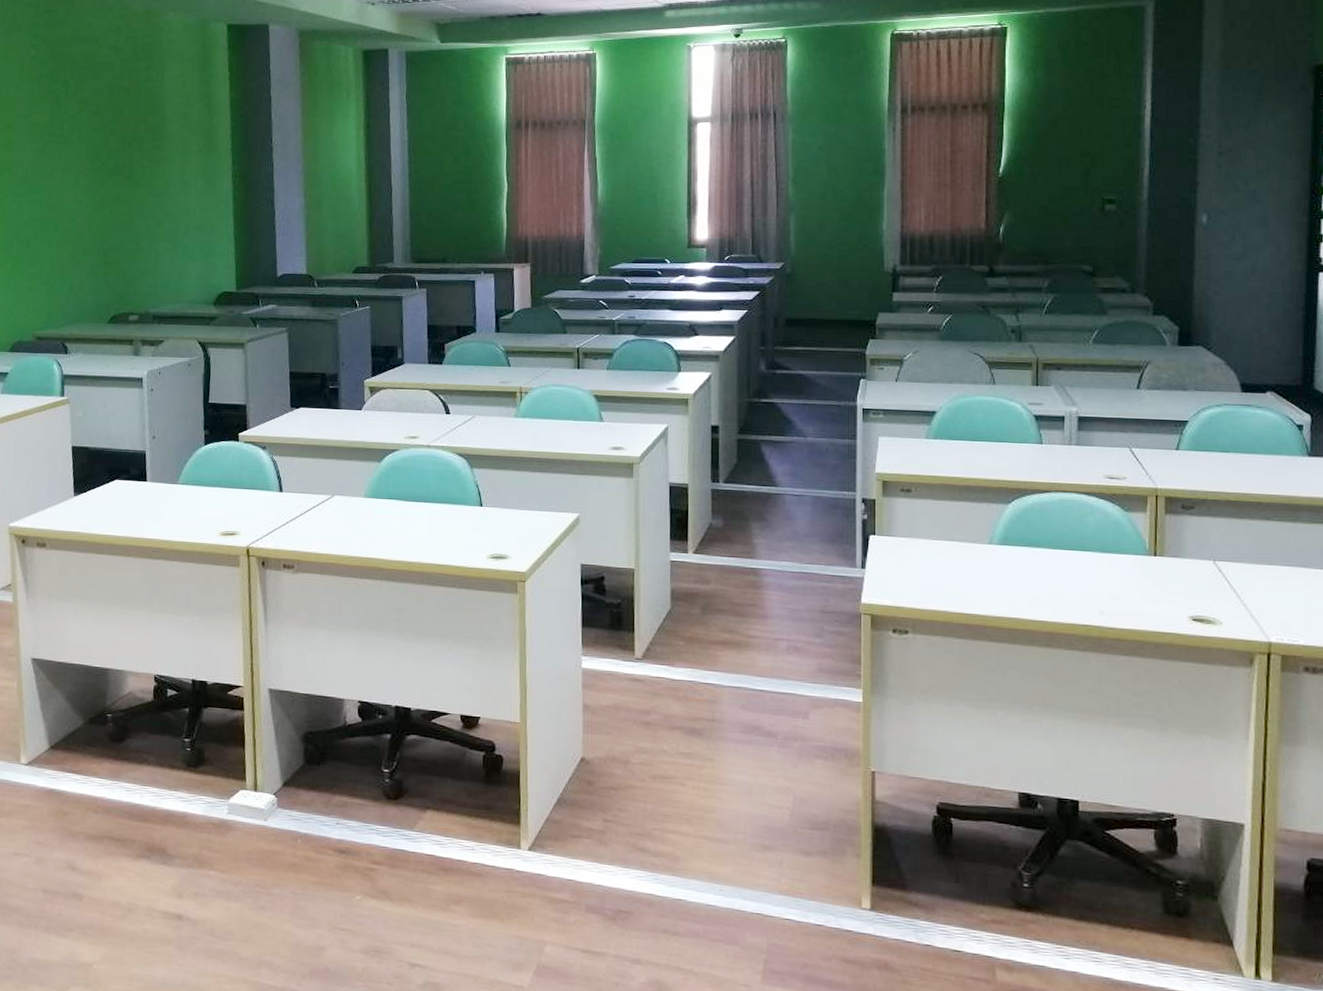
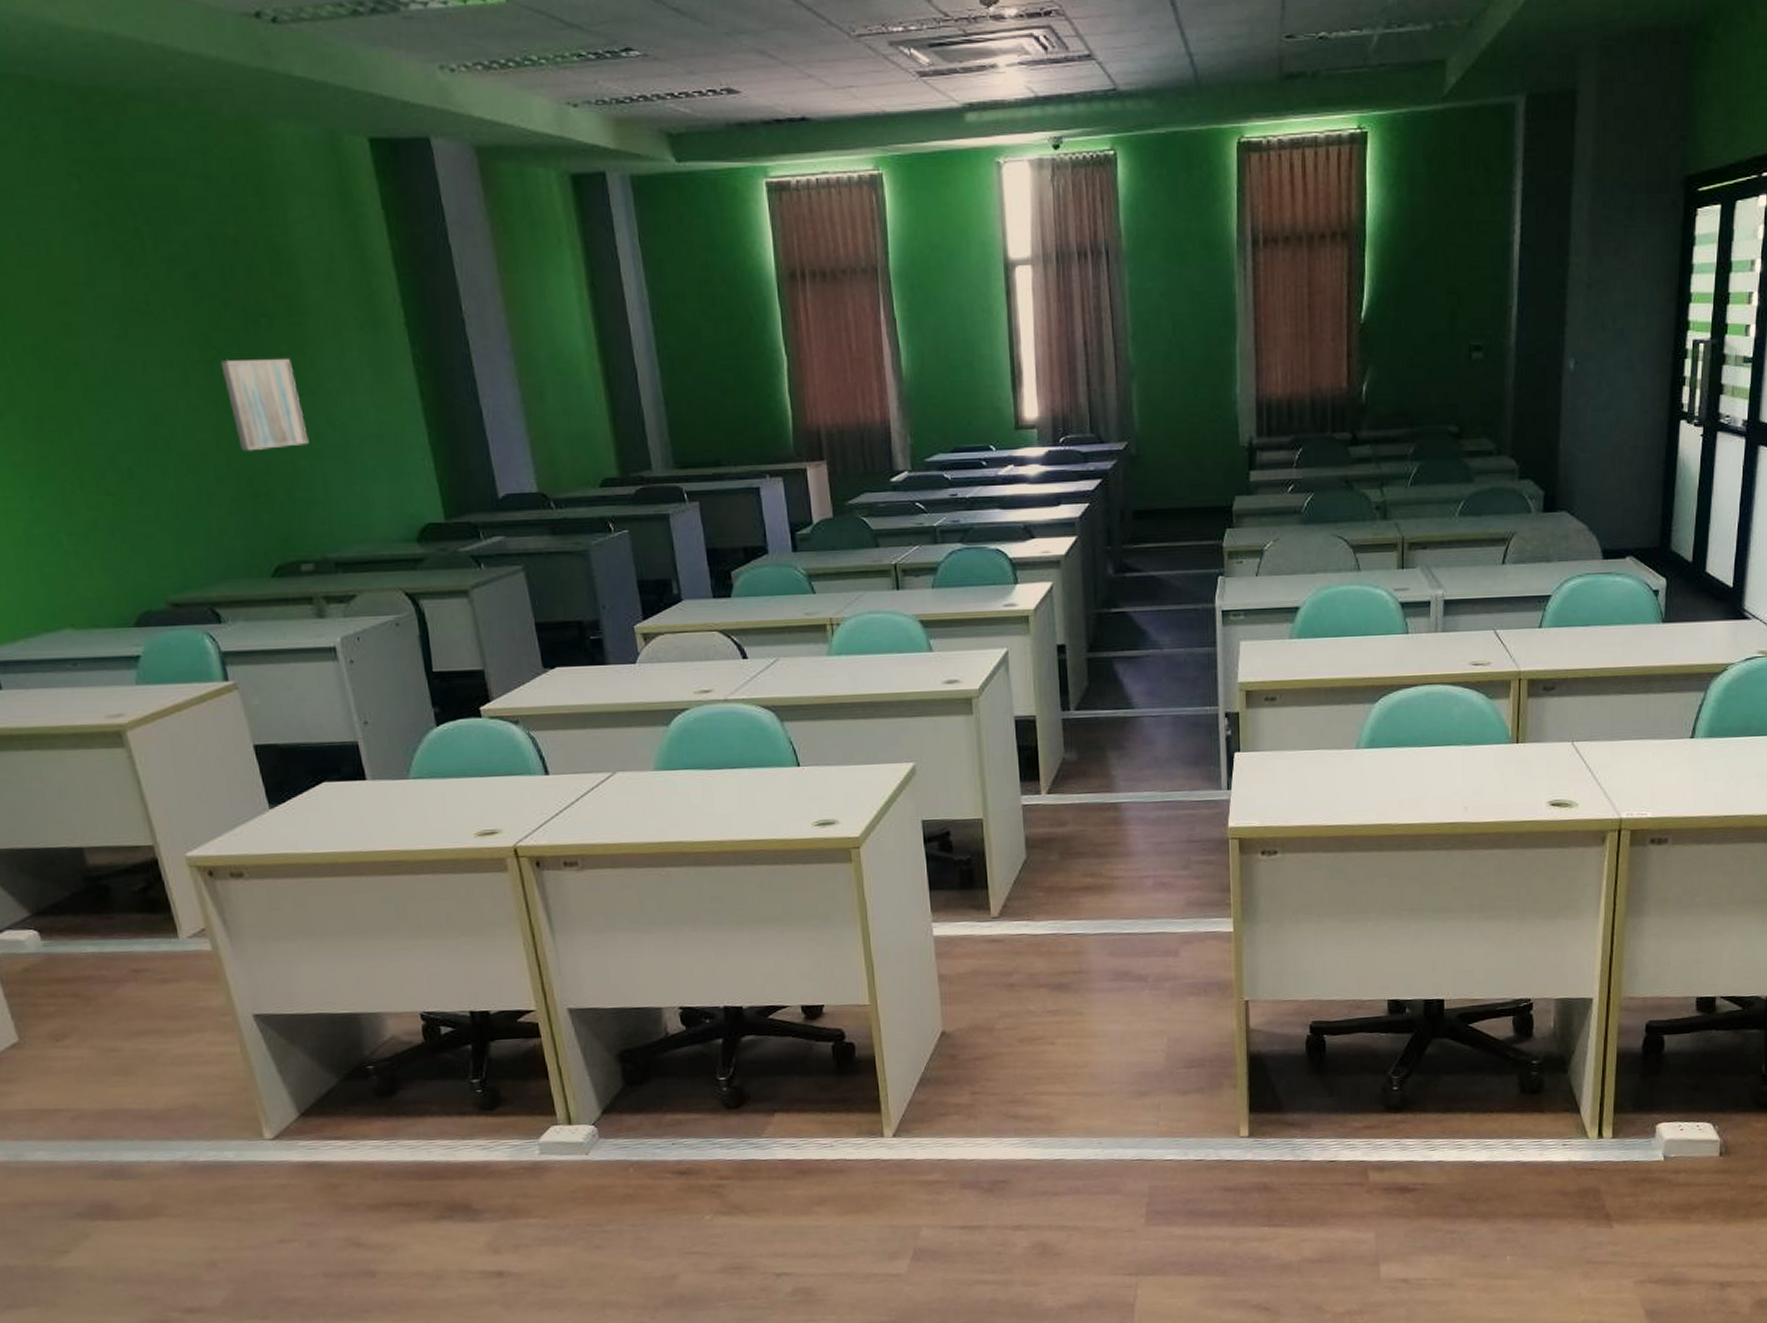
wall art: none [102,170,151,233] -> present [220,359,309,452]

